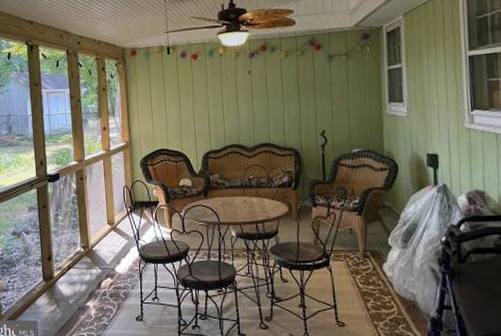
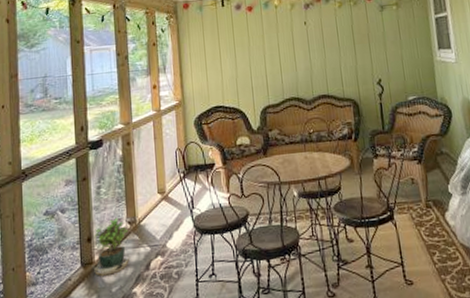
potted plant: none [53,242,84,291] -> present [93,217,130,277]

